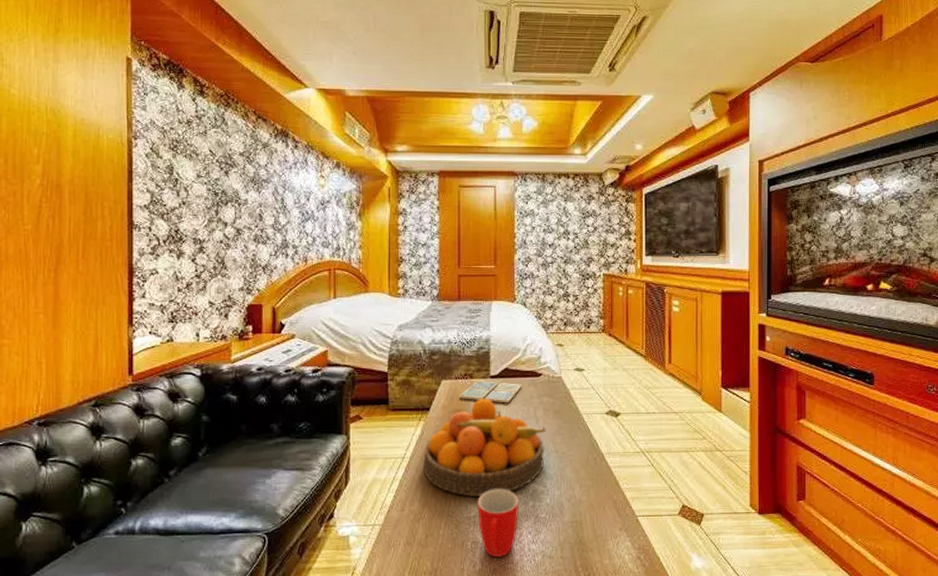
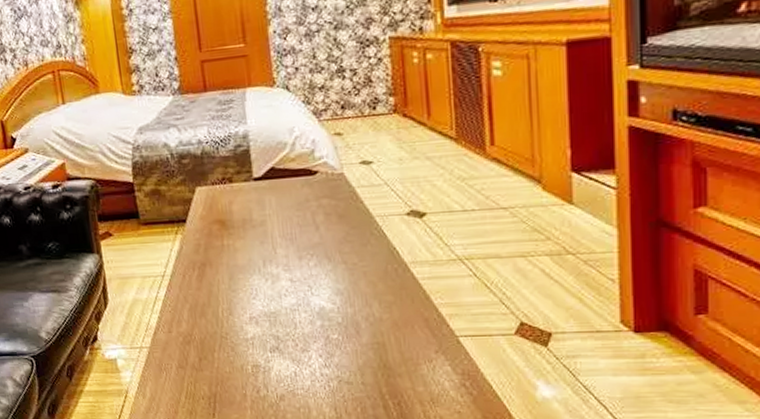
fruit bowl: present [423,398,546,497] -> none [185,204,331,316]
drink coaster: present [458,381,522,403] -> none [218,184,295,210]
mug: present [477,489,519,557] -> none [254,307,305,382]

